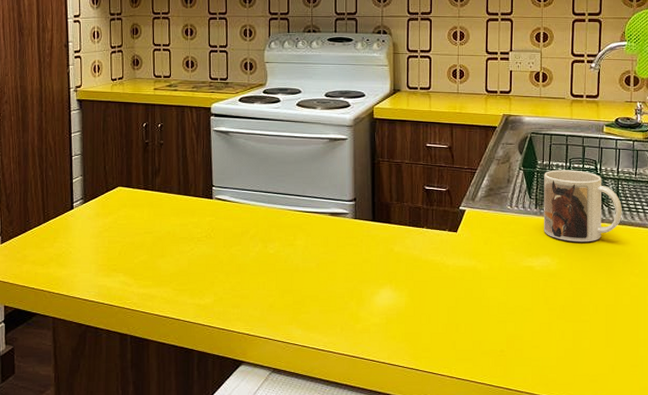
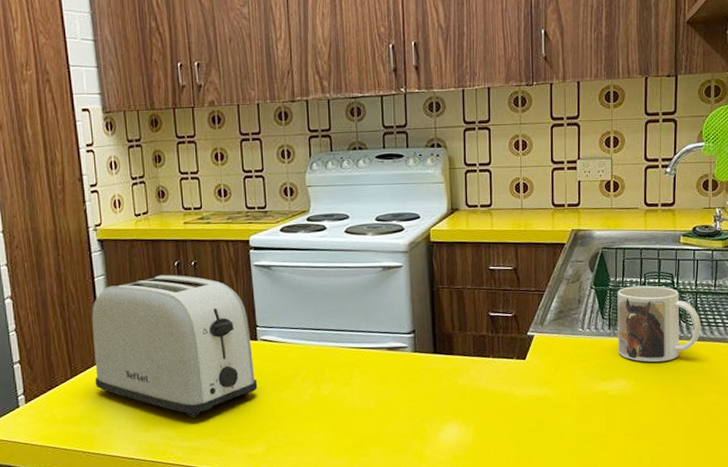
toaster: none [64,134,210,266] -> present [92,274,258,417]

